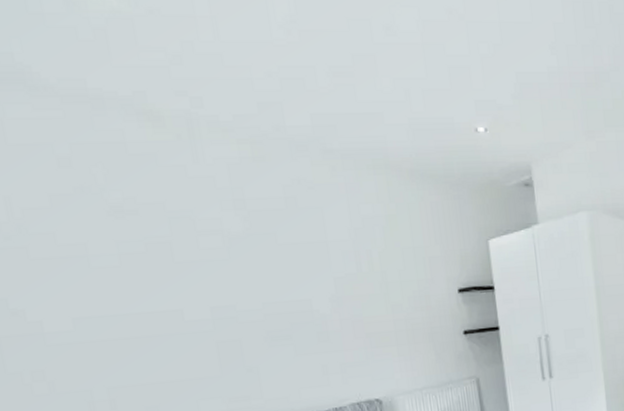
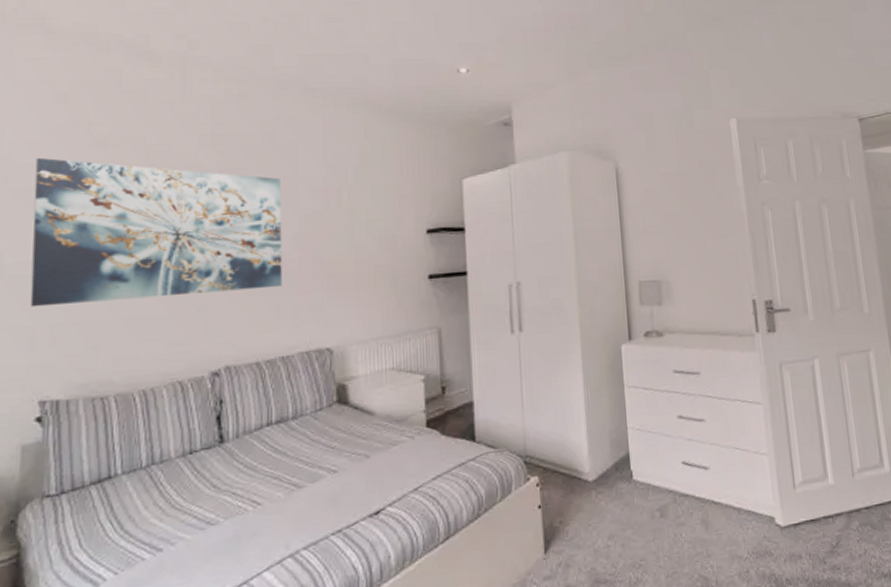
wall art: none [52,225,326,373] -> present [30,157,282,308]

